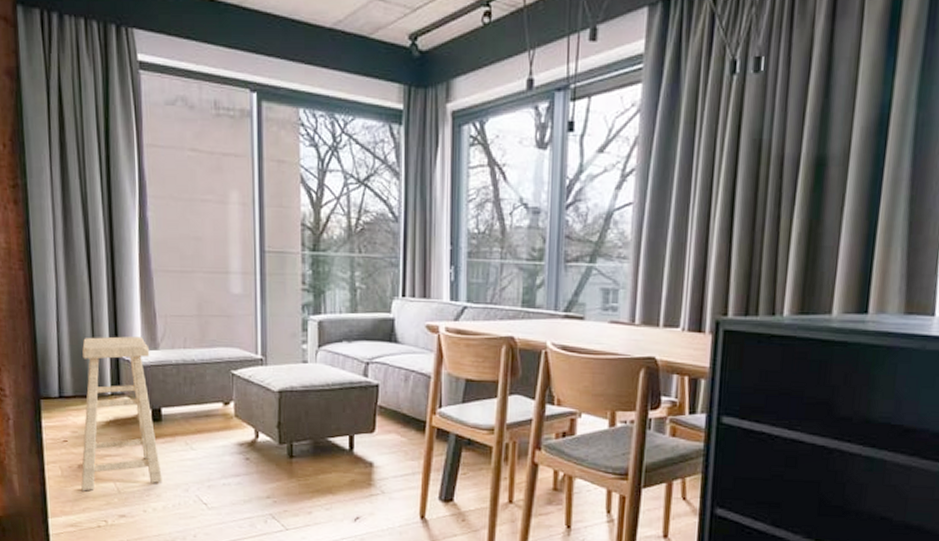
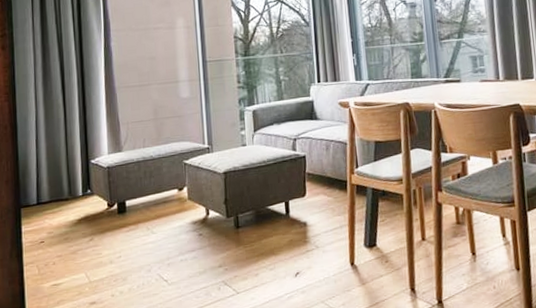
stool: present [81,336,162,491] -> none [56,143,128,286]

